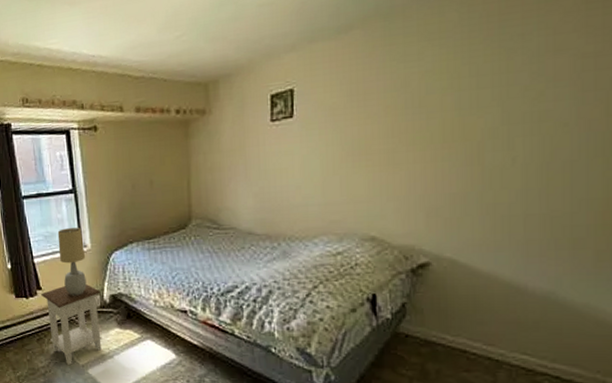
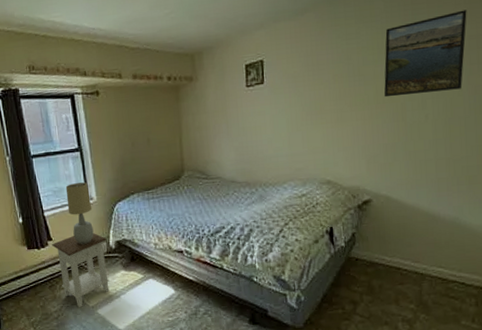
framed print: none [453,19,581,135] -> present [384,10,467,98]

